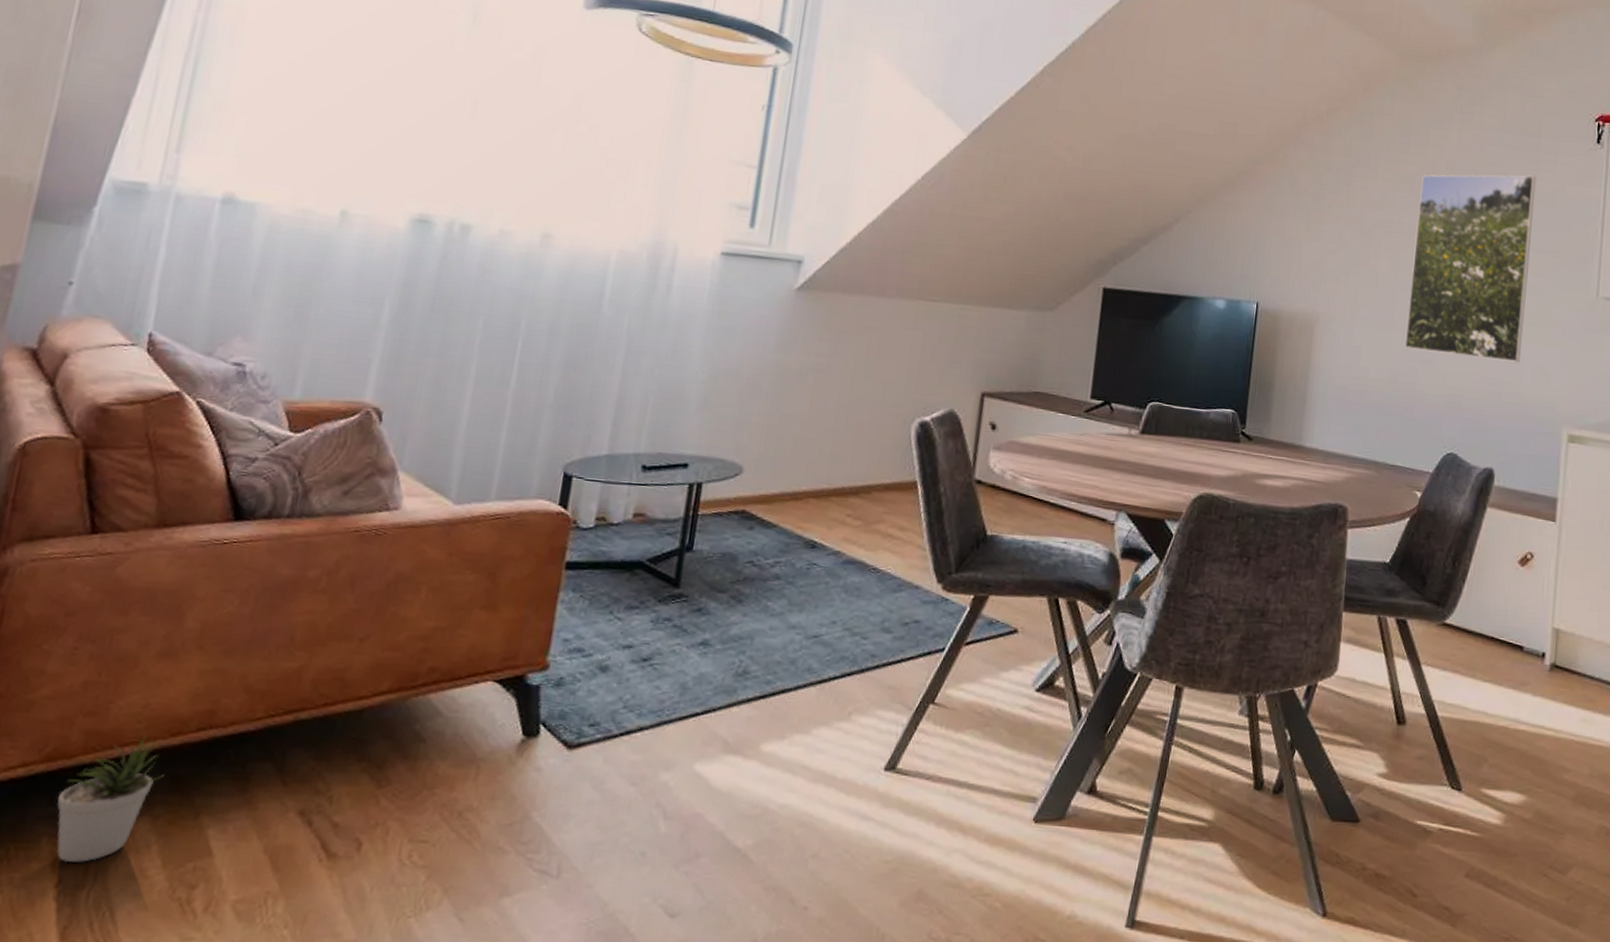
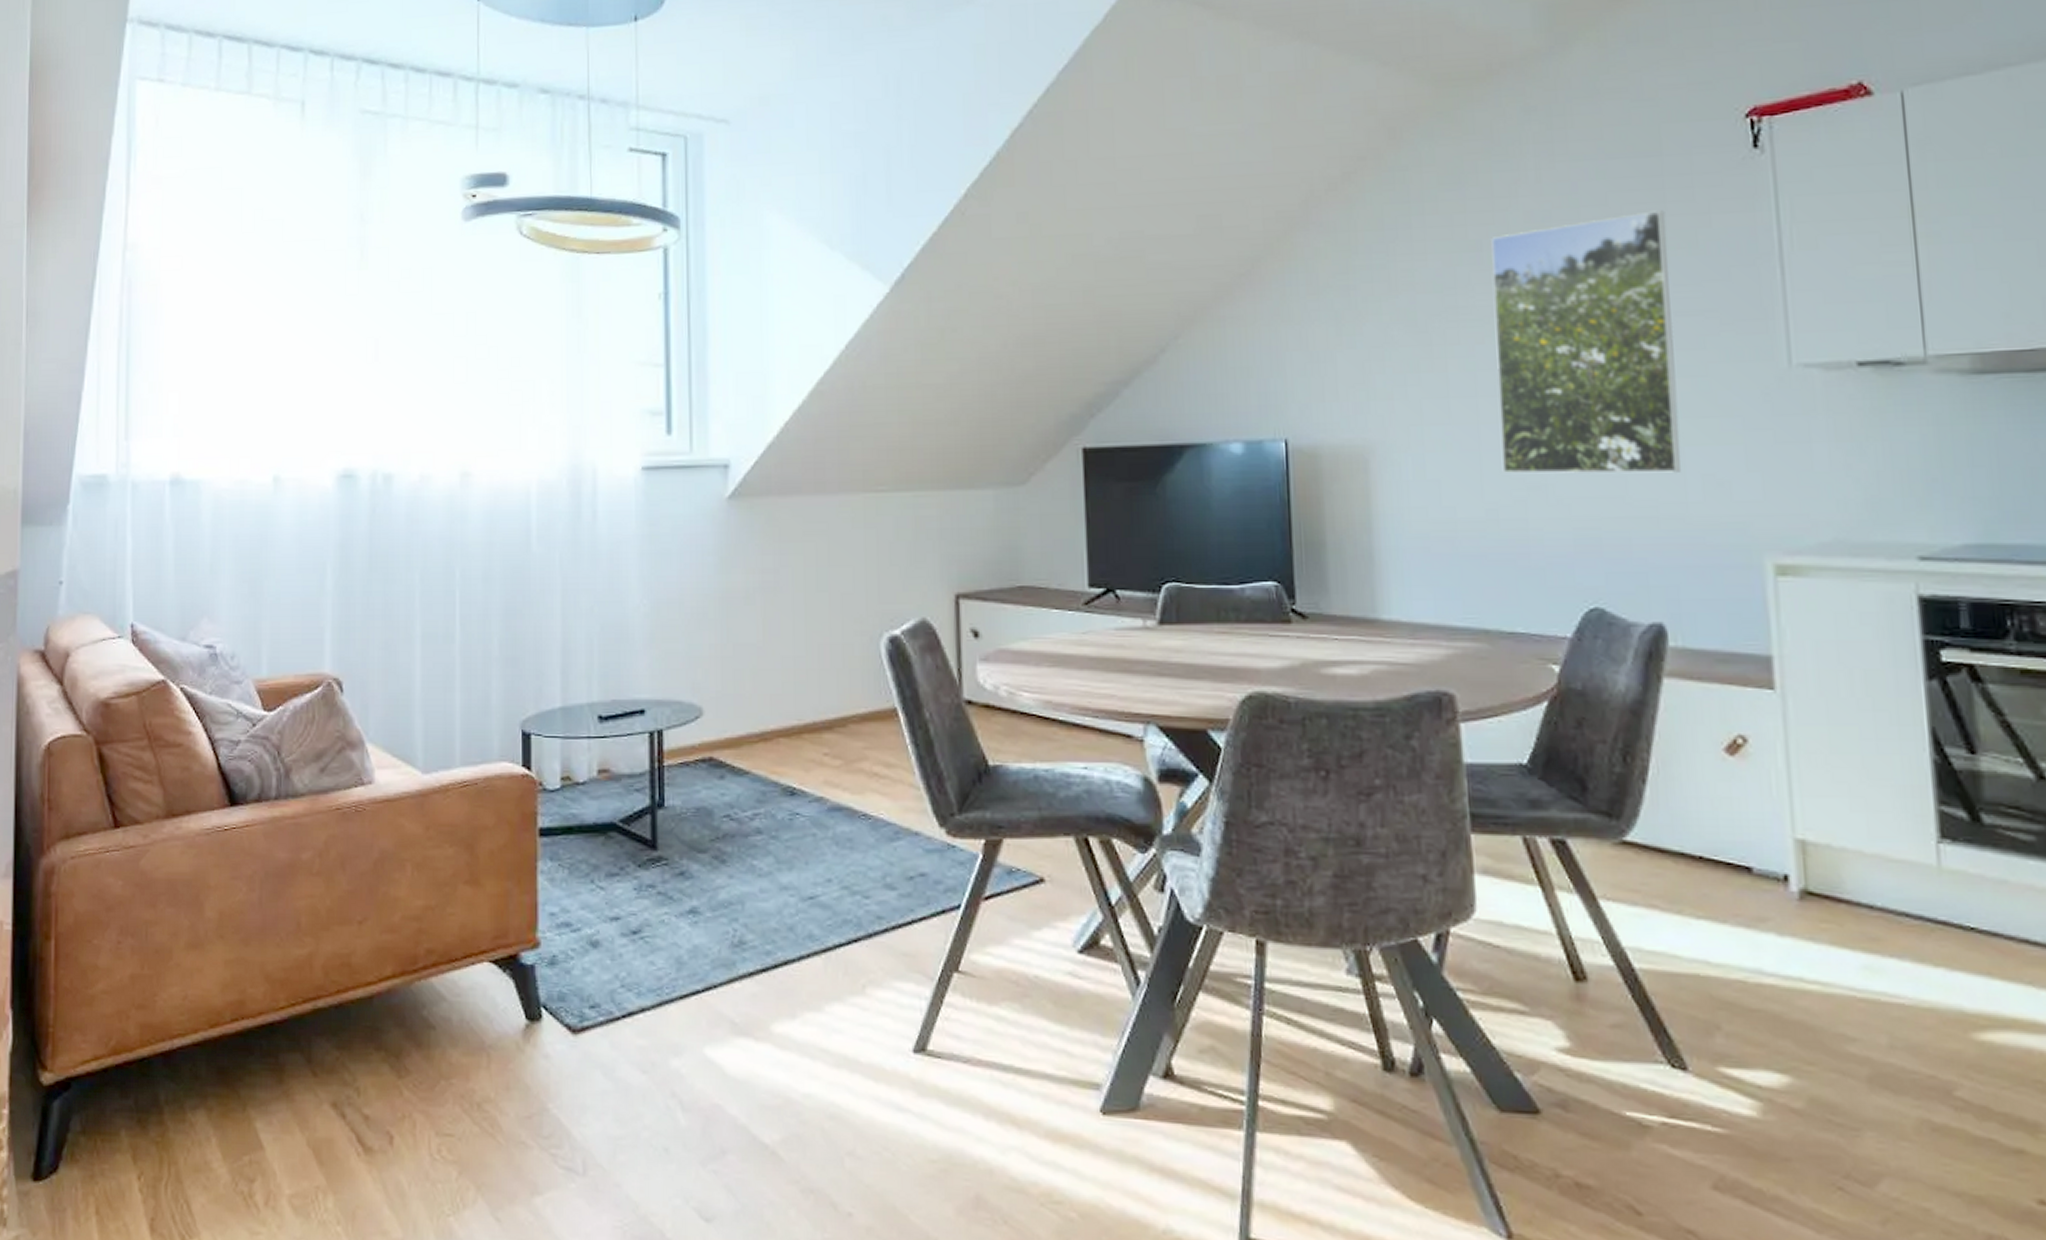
potted plant: present [56,735,165,863] -> none [128,1027,211,1155]

